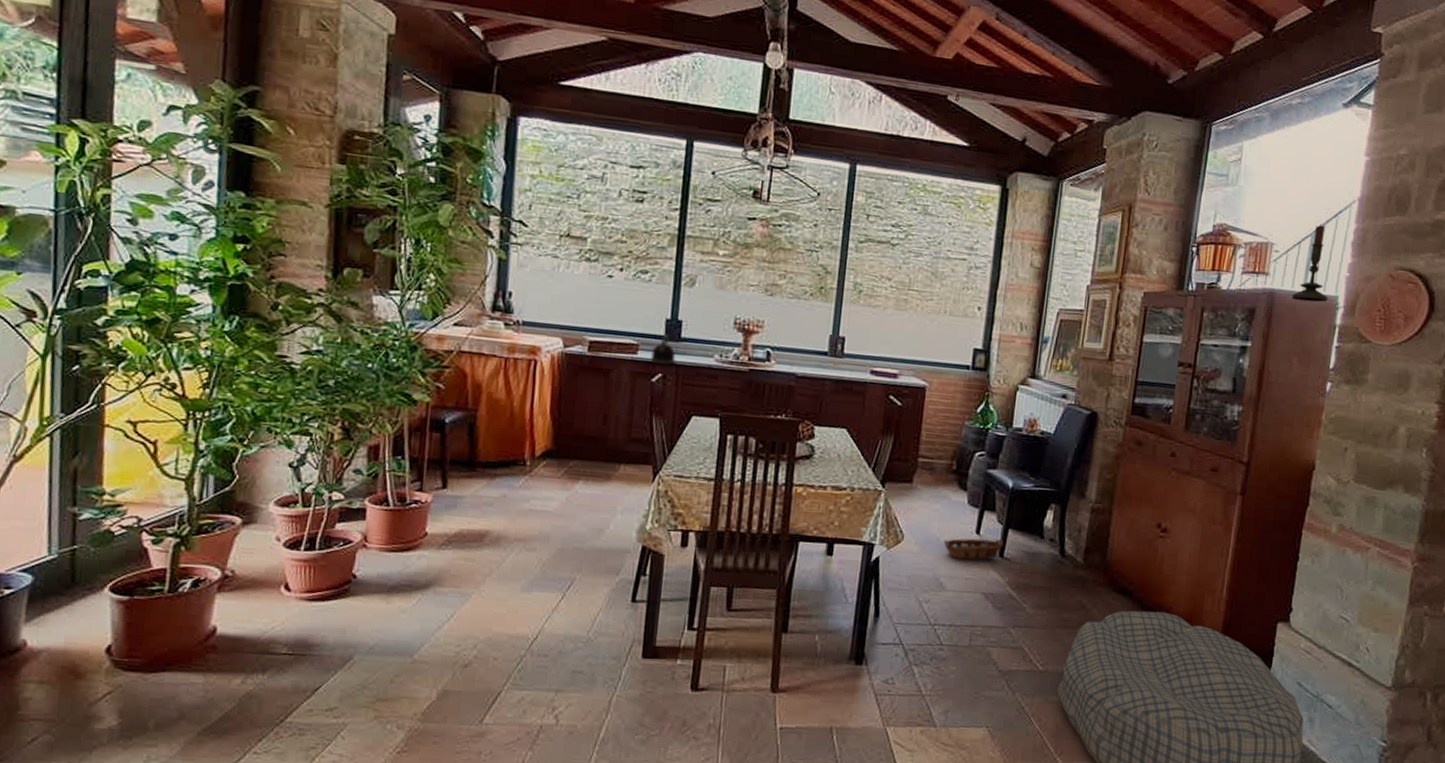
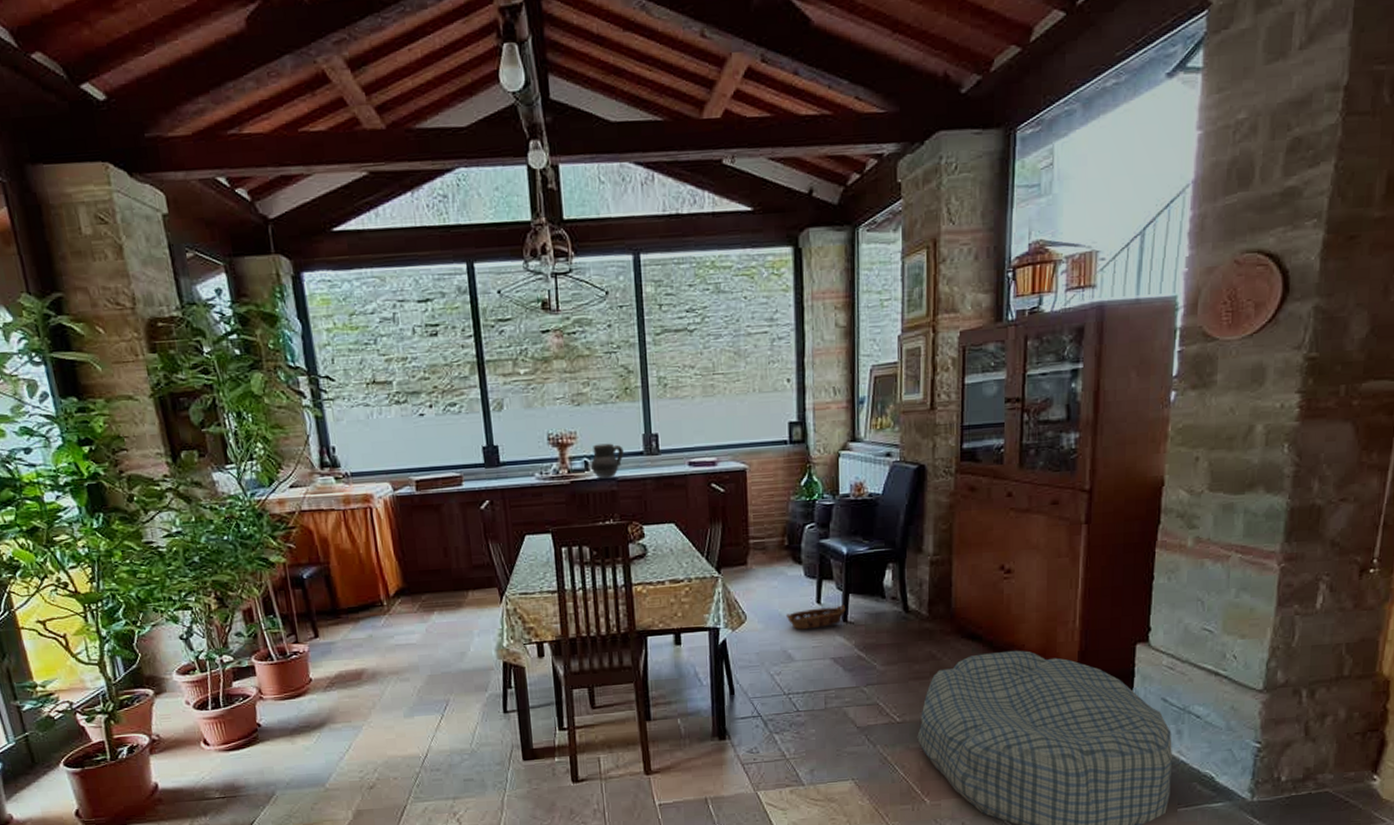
kettle: present [650,334,676,365] -> none [475,462,499,492]
ceramic jug: none [773,336,809,373] -> present [591,443,624,479]
candle: present [1292,223,1328,303] -> none [1124,218,1166,309]

